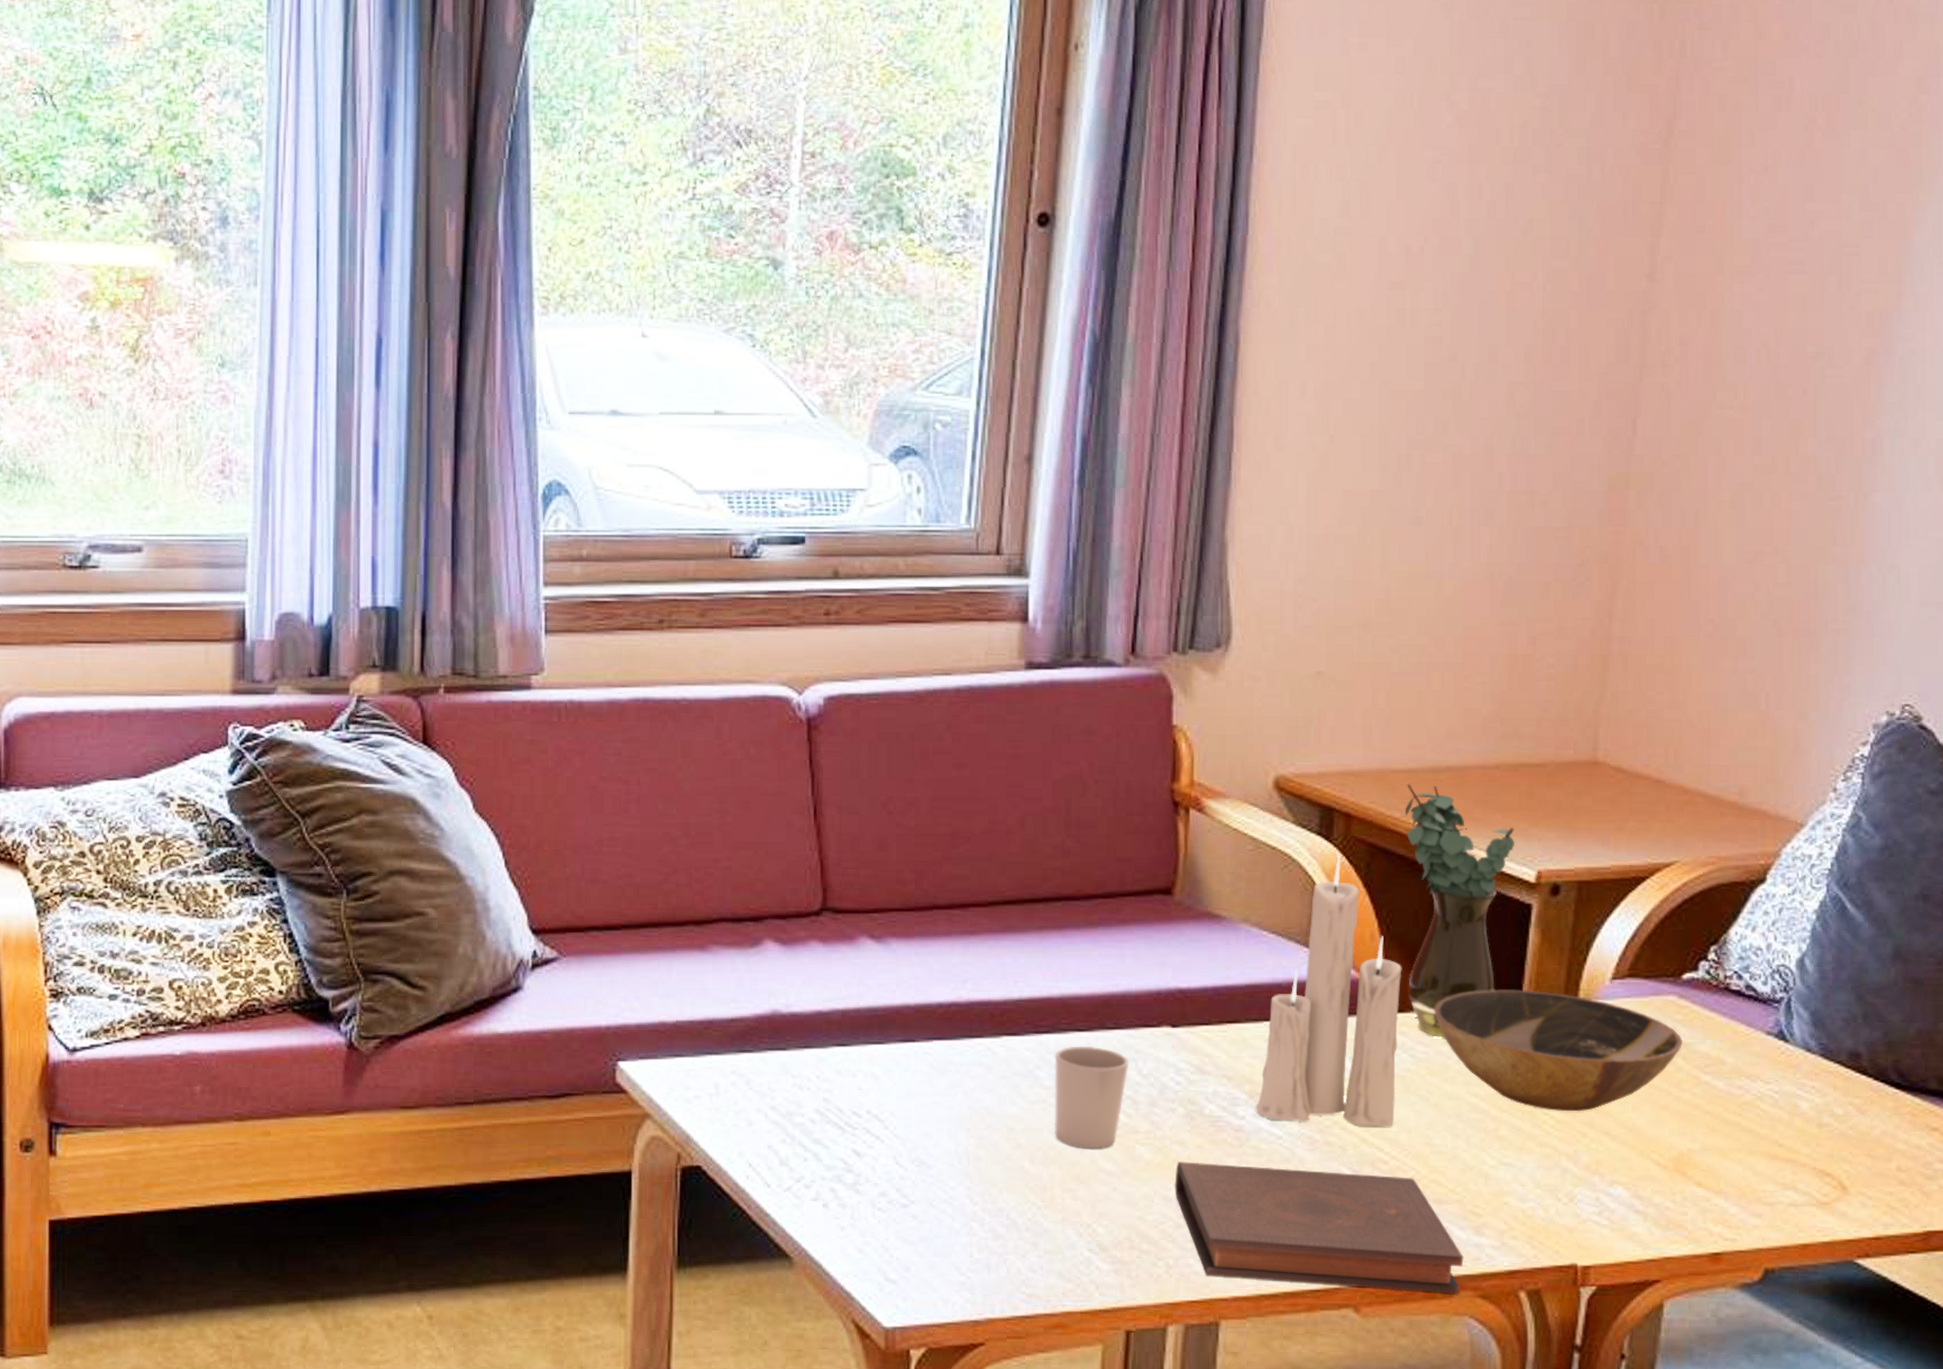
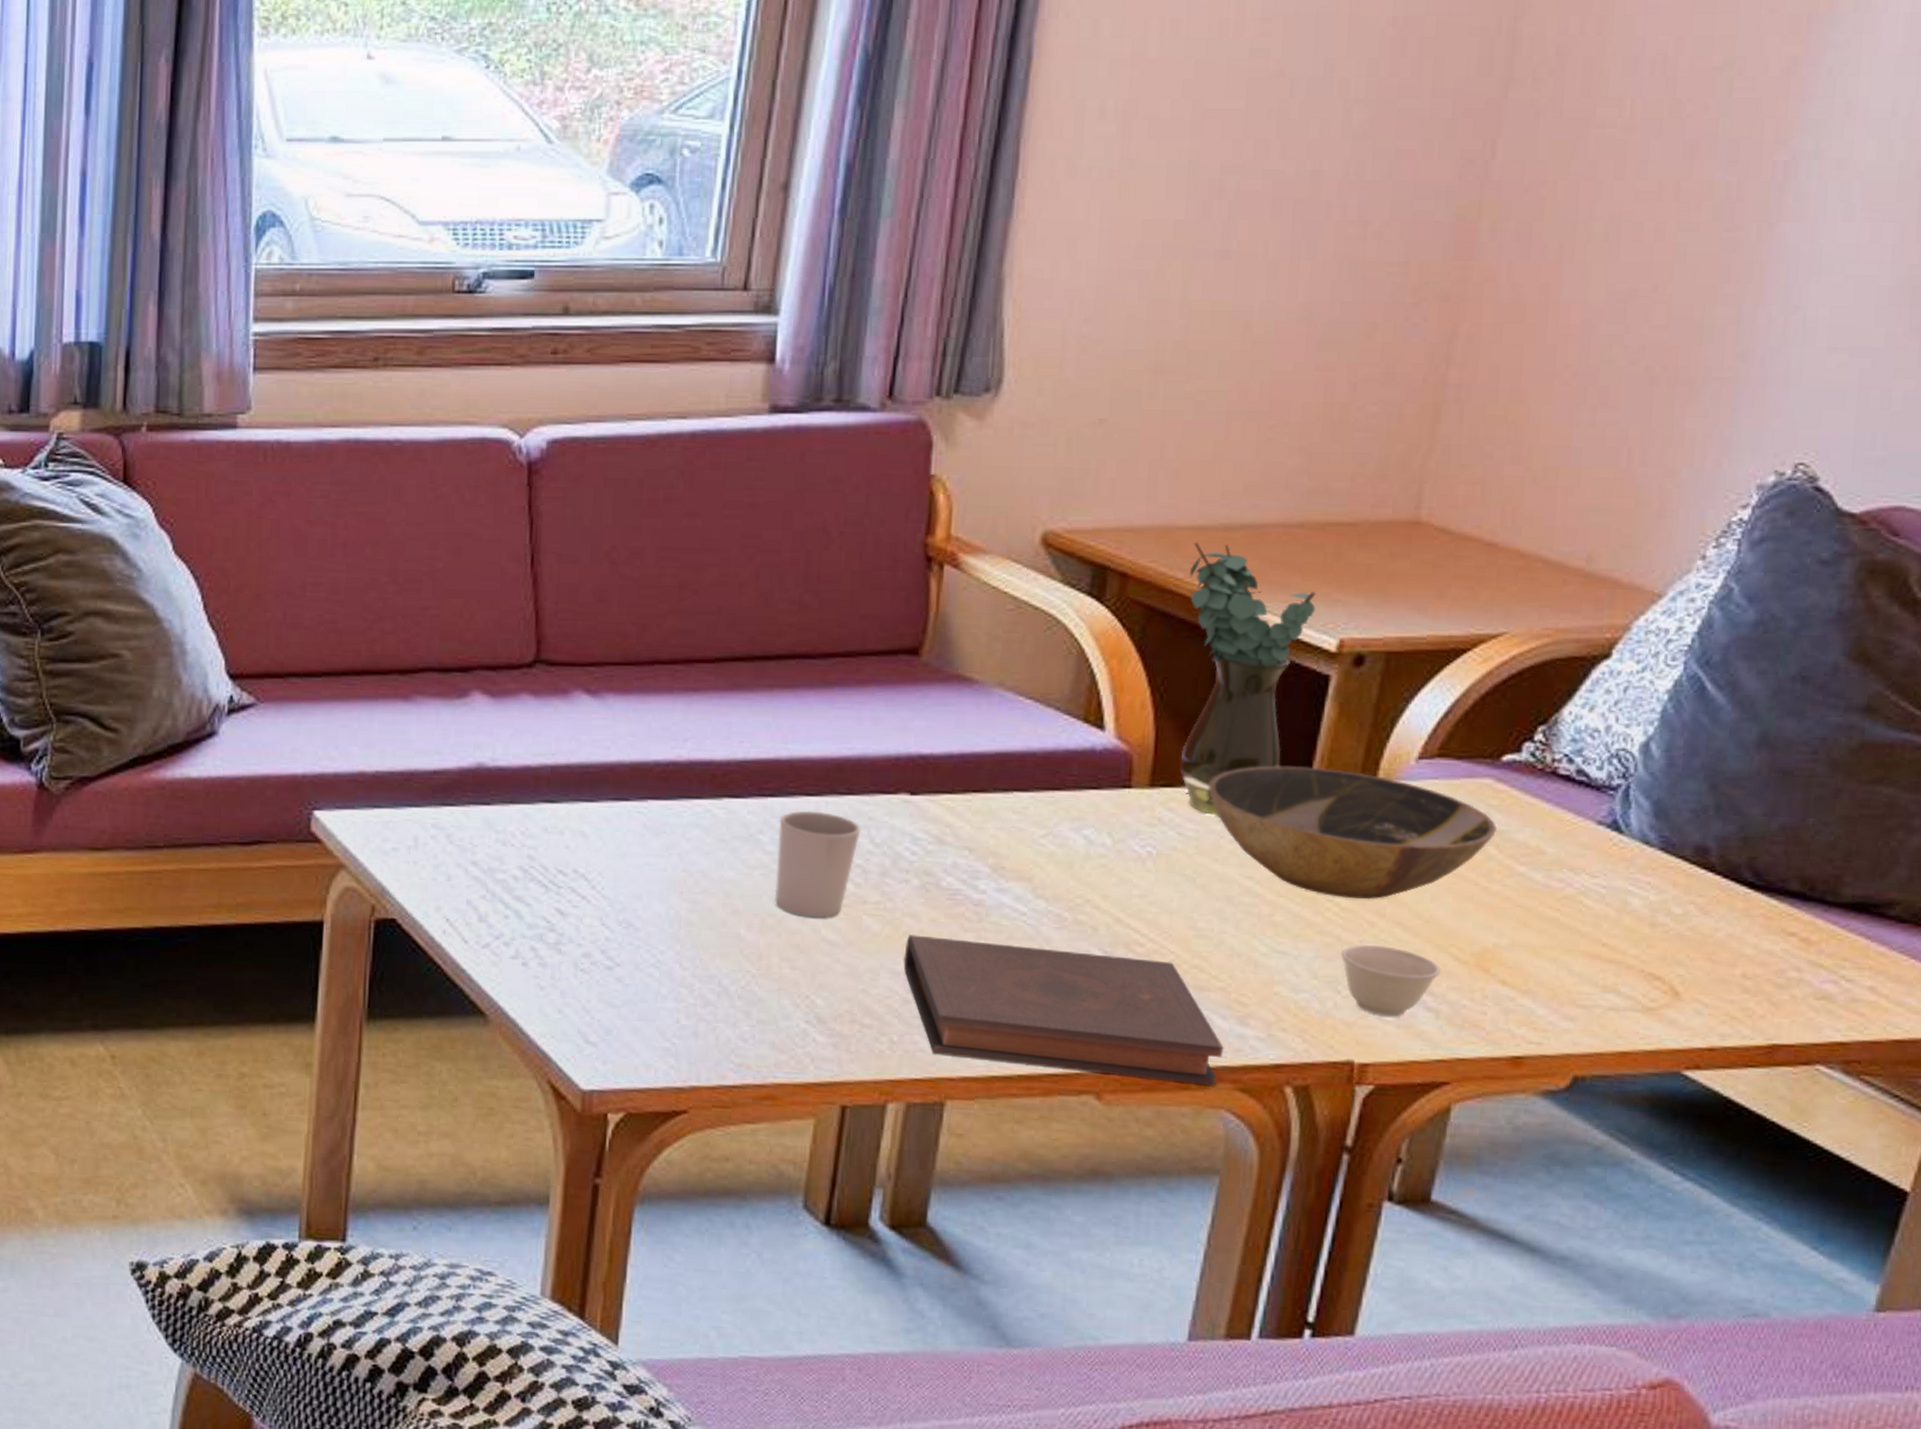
candle: present [1255,853,1402,1127] -> none [998,615,1175,908]
teacup: none [1560,1153,1646,1221] -> present [1341,944,1442,1017]

